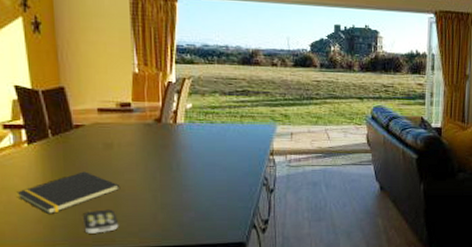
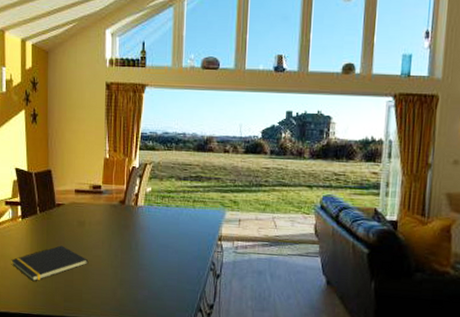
remote control: present [83,209,119,234] -> none [58,281,86,303]

